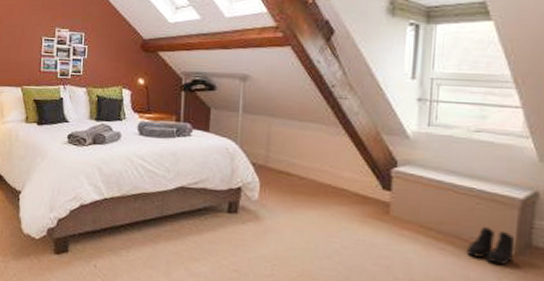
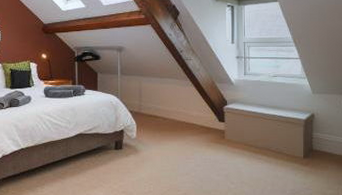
boots: present [467,227,516,265] -> none [275,141,303,165]

